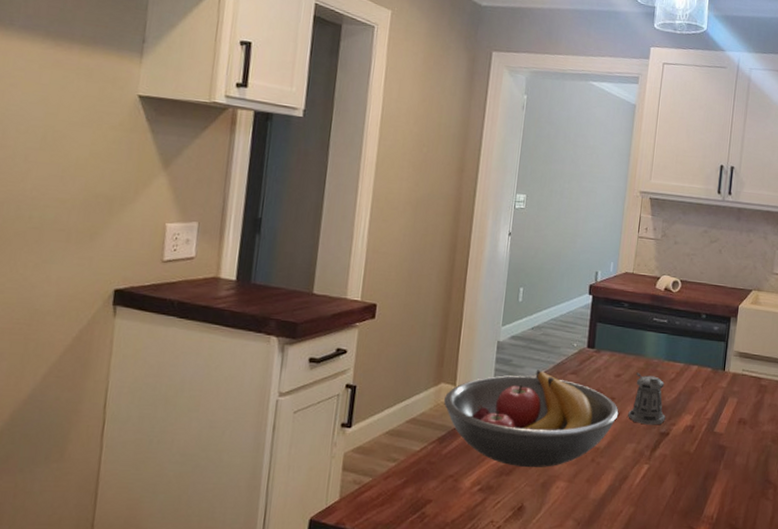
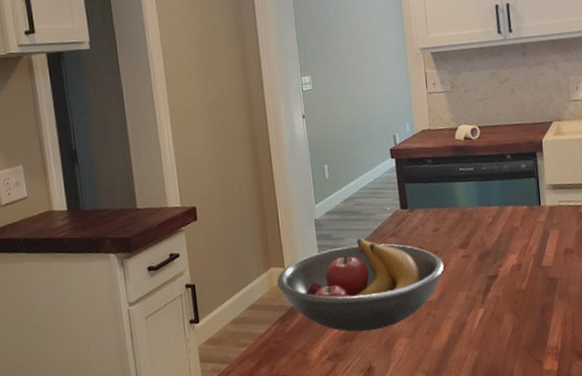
pepper shaker: present [628,372,666,425] -> none [453,223,491,272]

